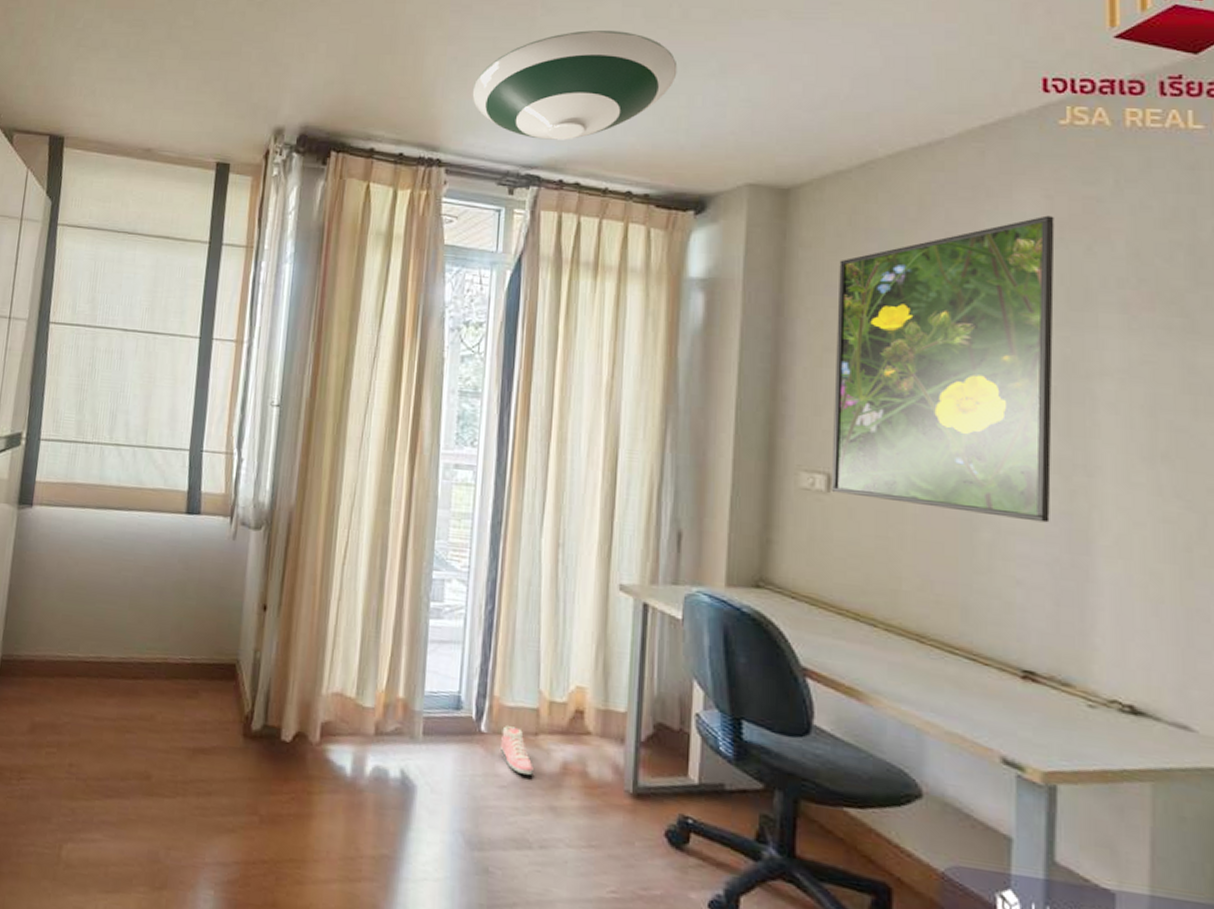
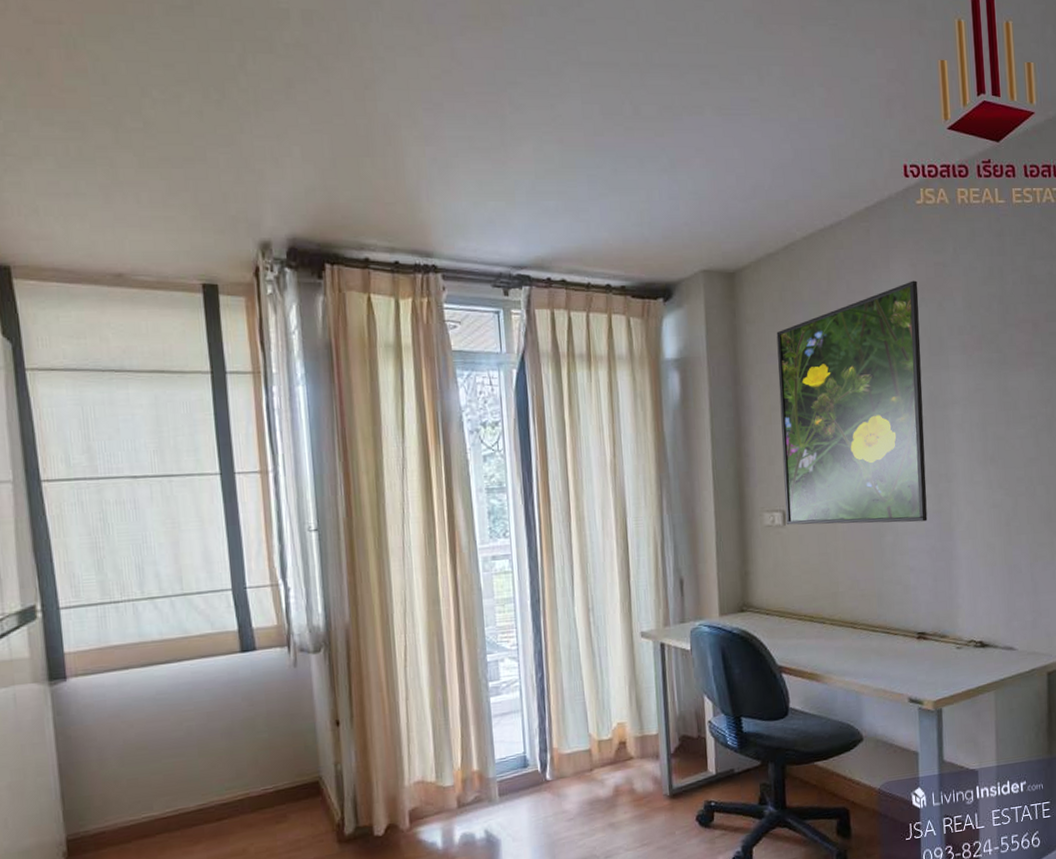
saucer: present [472,30,678,140] -> none [456,127,636,239]
sneaker: present [501,726,533,775] -> none [564,769,593,805]

